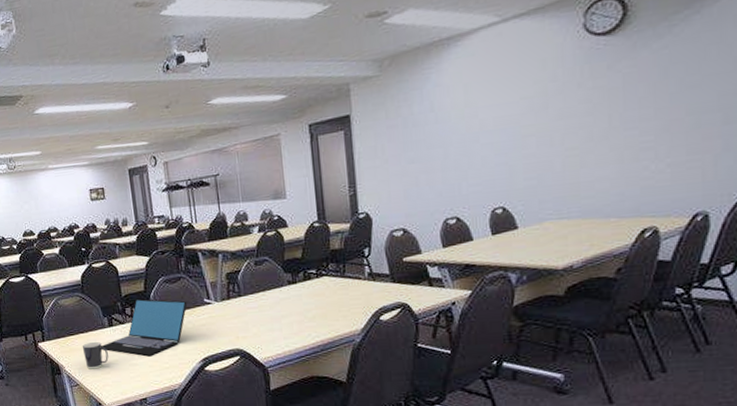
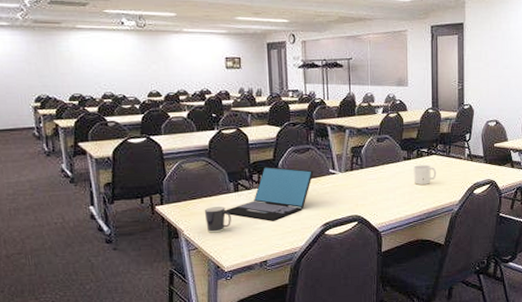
mug: none [300,288,330,313] -> present [413,165,437,186]

